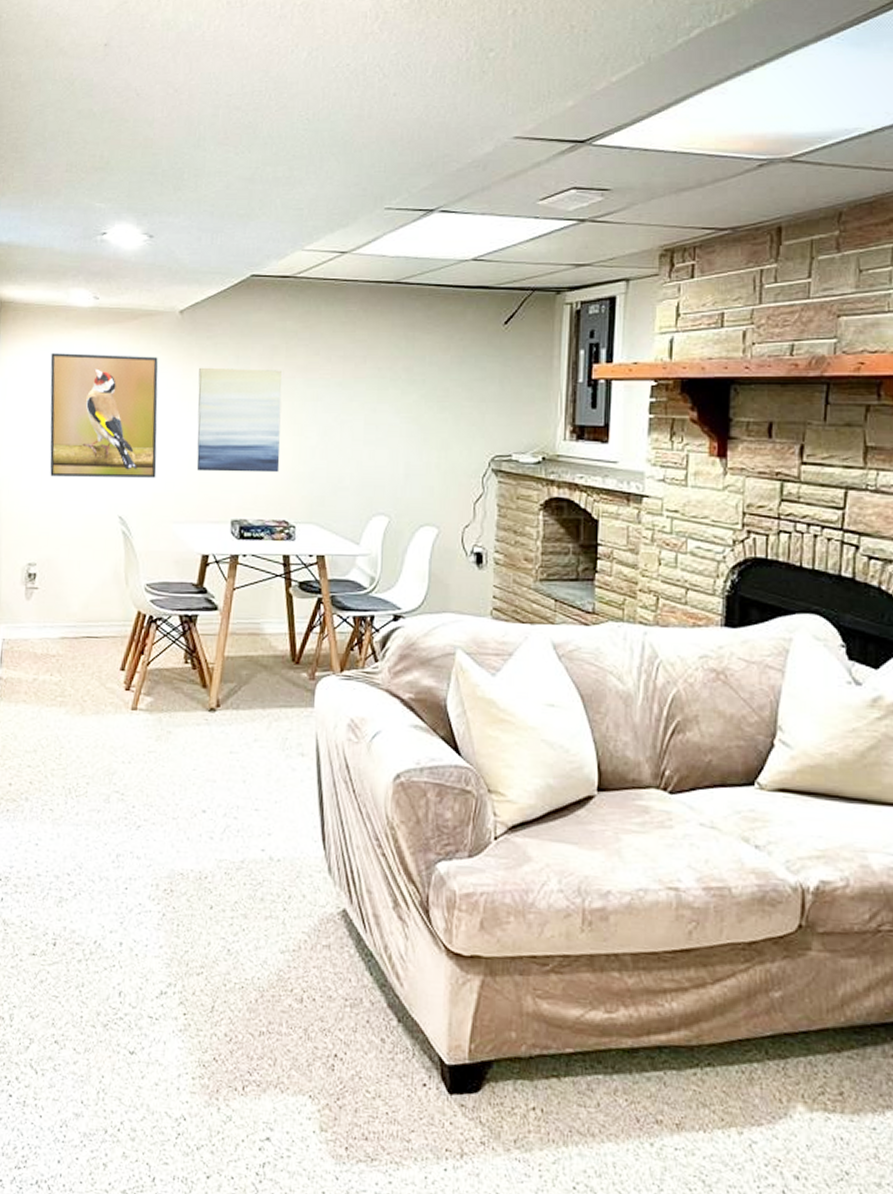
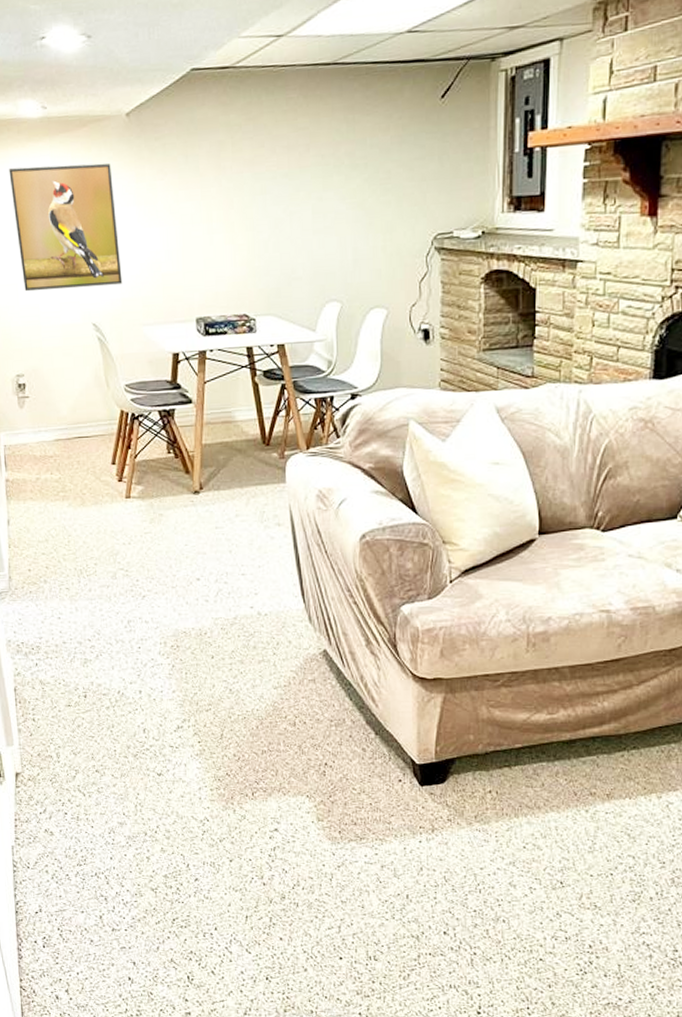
wall art: present [196,367,282,473] -> none [151,166,236,274]

